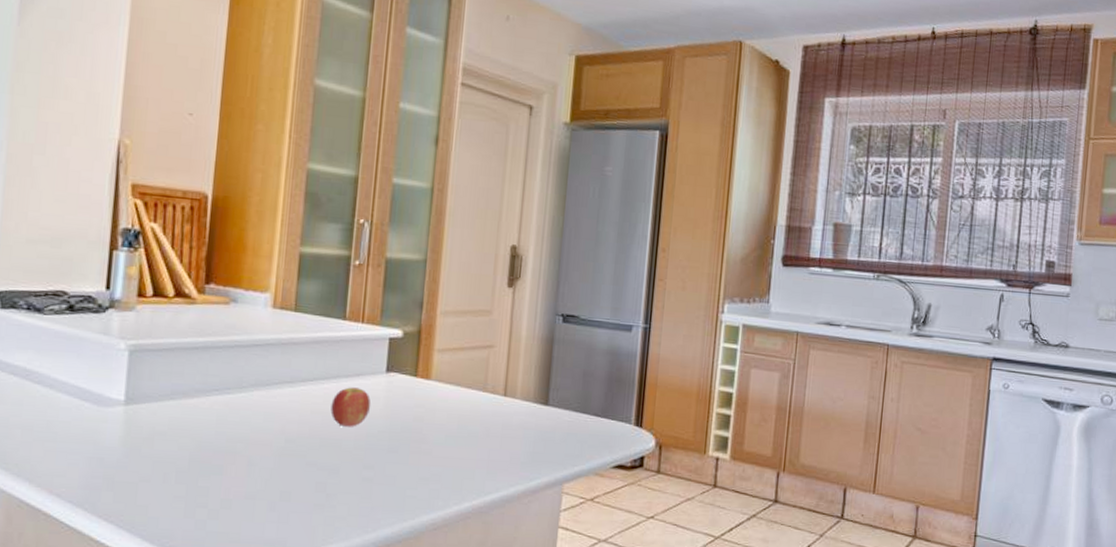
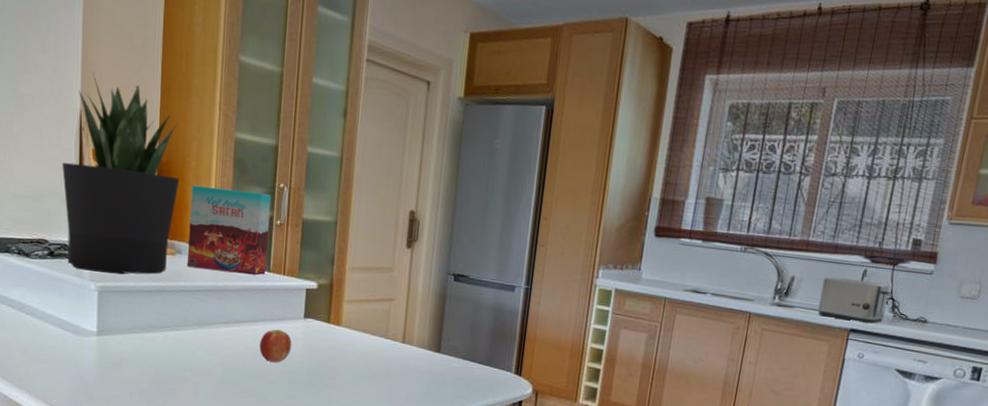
planter: none [91,98,239,329] -> present [62,72,180,275]
cereal box: none [243,222,349,325] -> present [186,185,272,276]
toaster: none [958,302,1031,352] -> present [818,276,892,324]

